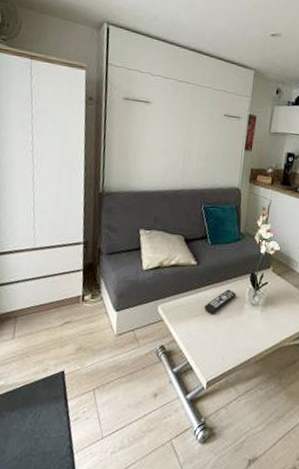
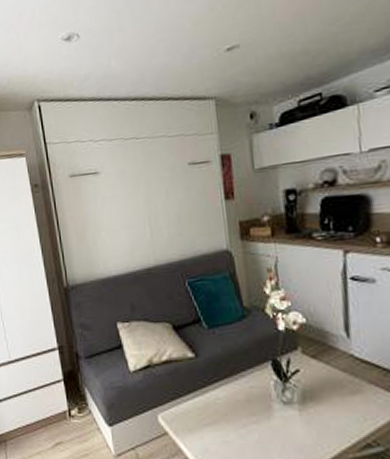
remote control: present [204,289,236,314] -> none [217,385,257,421]

